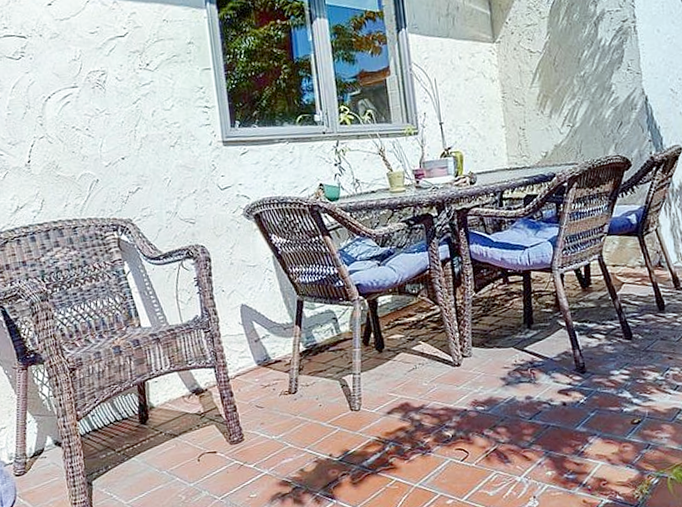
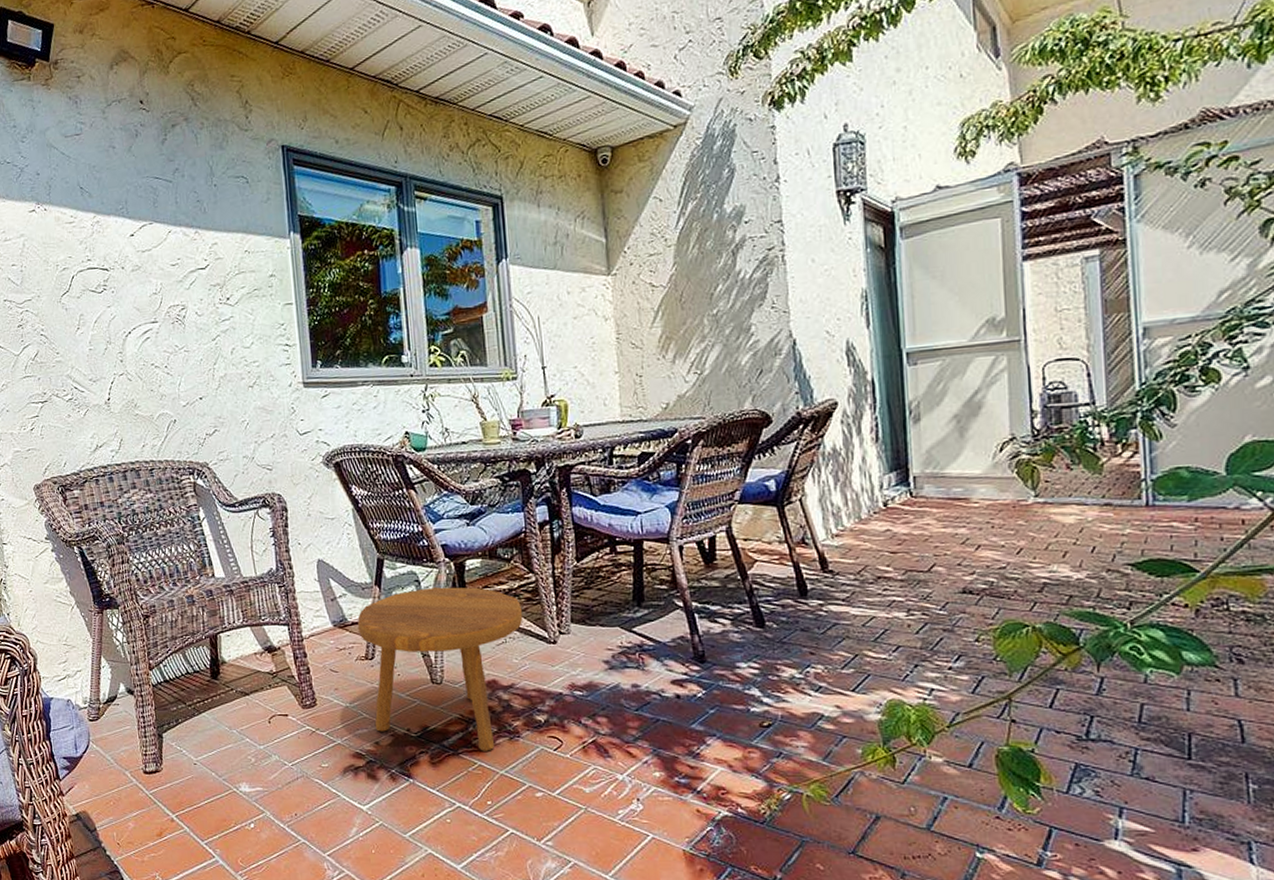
footstool: none [280,321,431,468] -> present [358,587,523,751]

